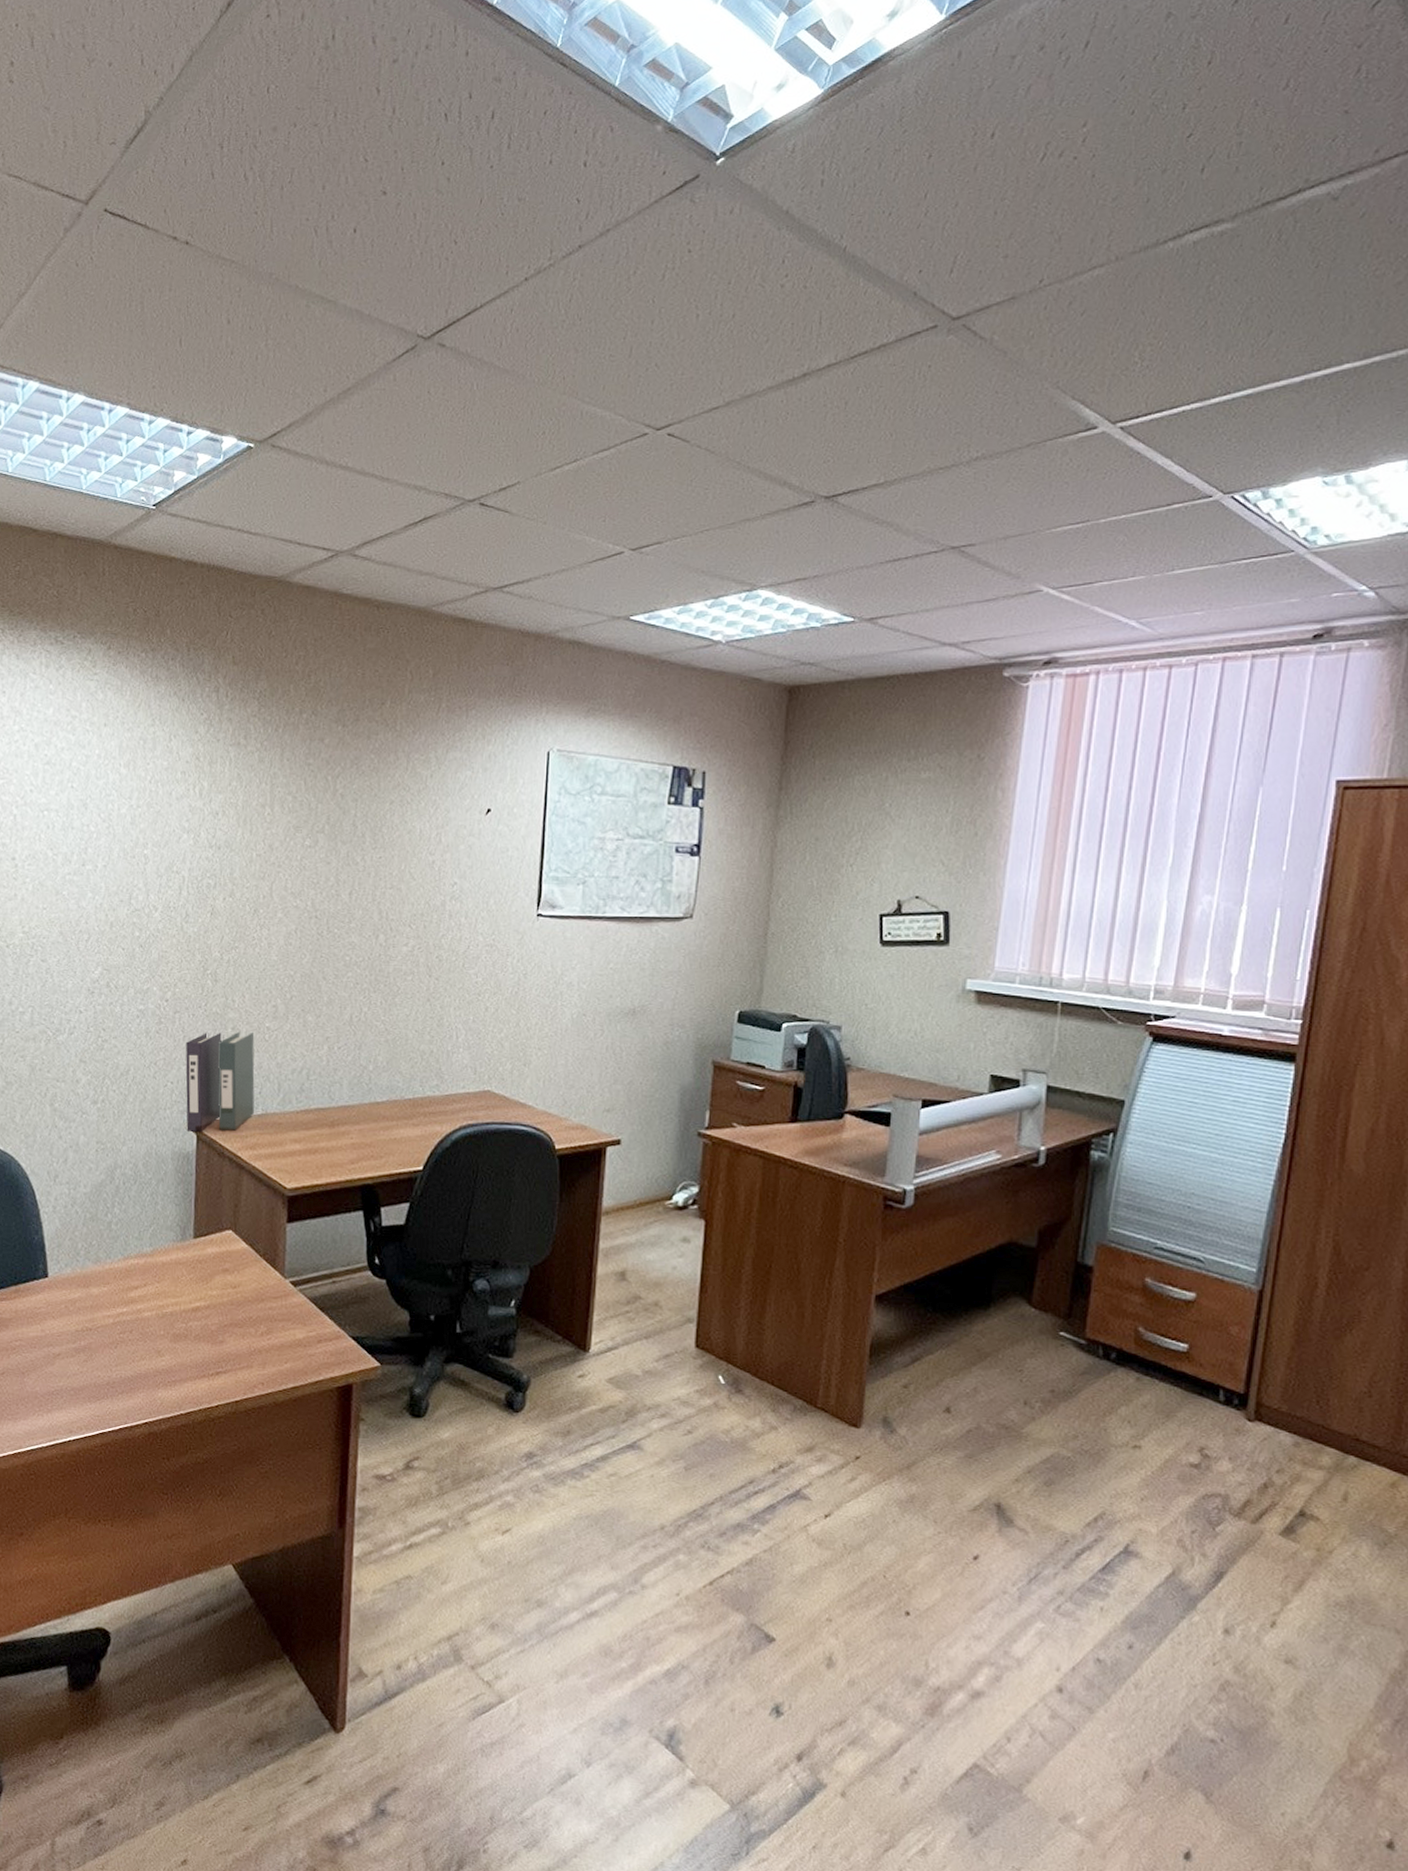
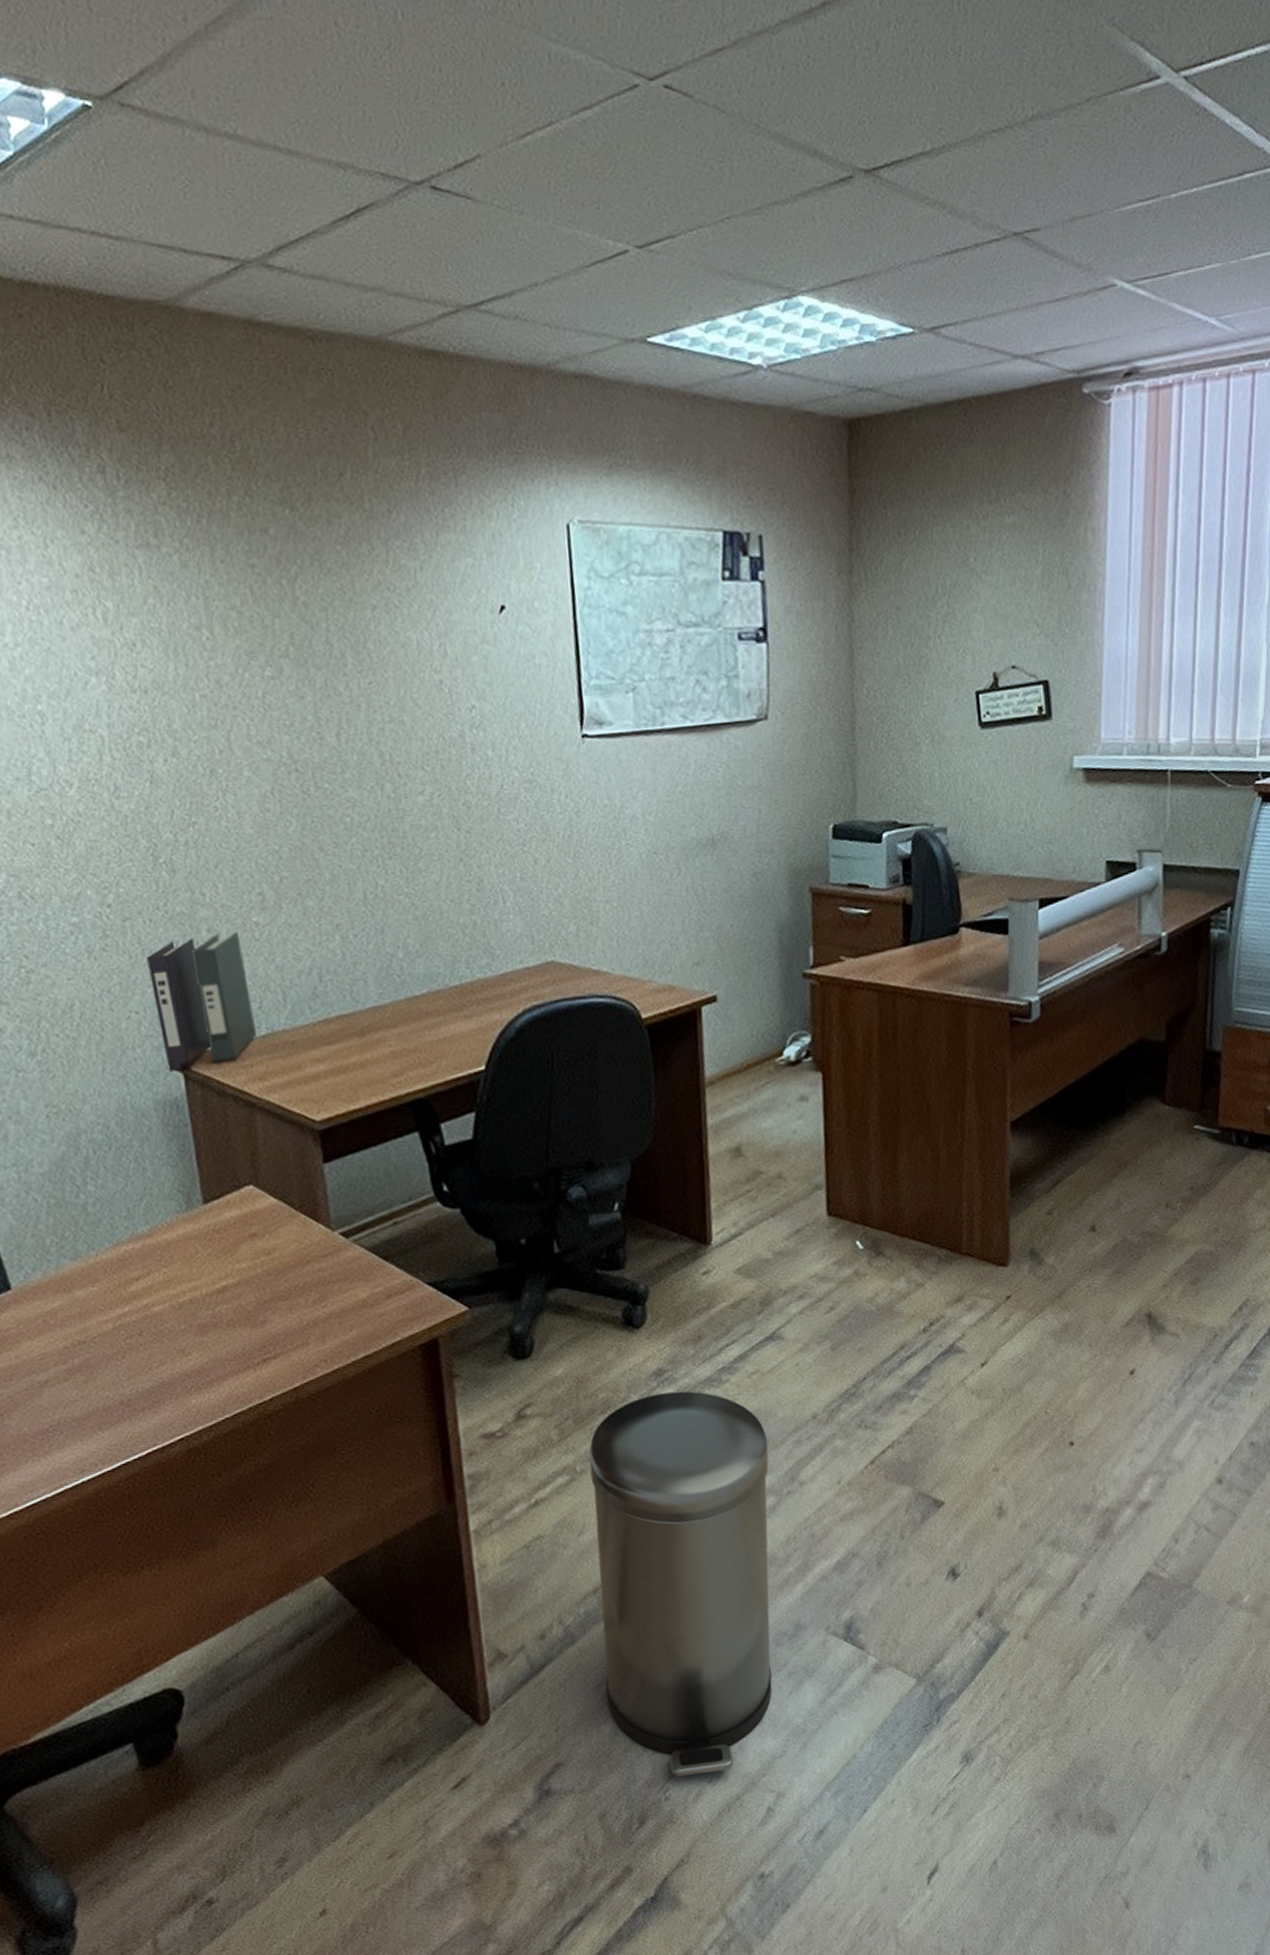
pedal bin: none [446,1474,618,1841] -> present [589,1391,773,1777]

